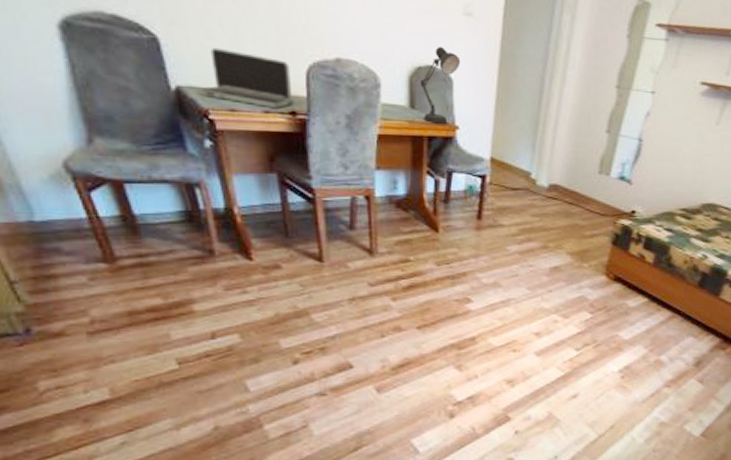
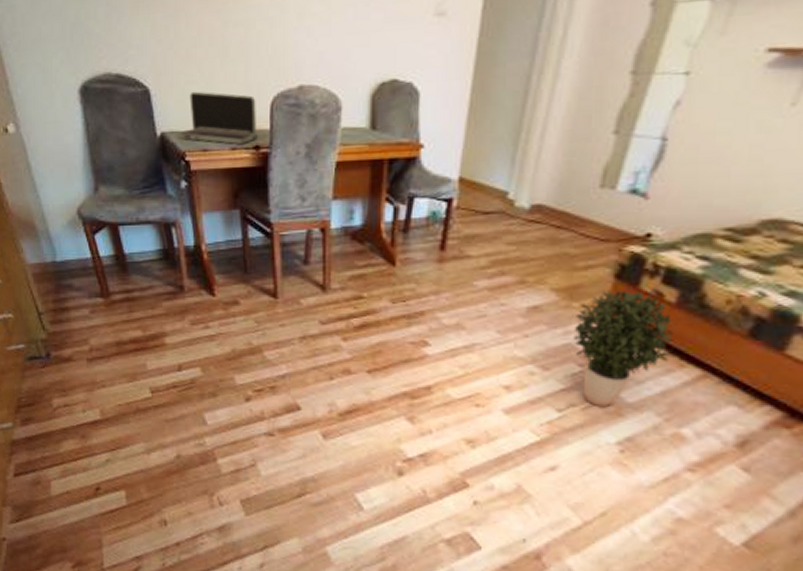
desk lamp: present [419,47,461,124] -> none [382,57,430,144]
potted plant: none [585,253,652,345] -> present [573,290,673,408]

